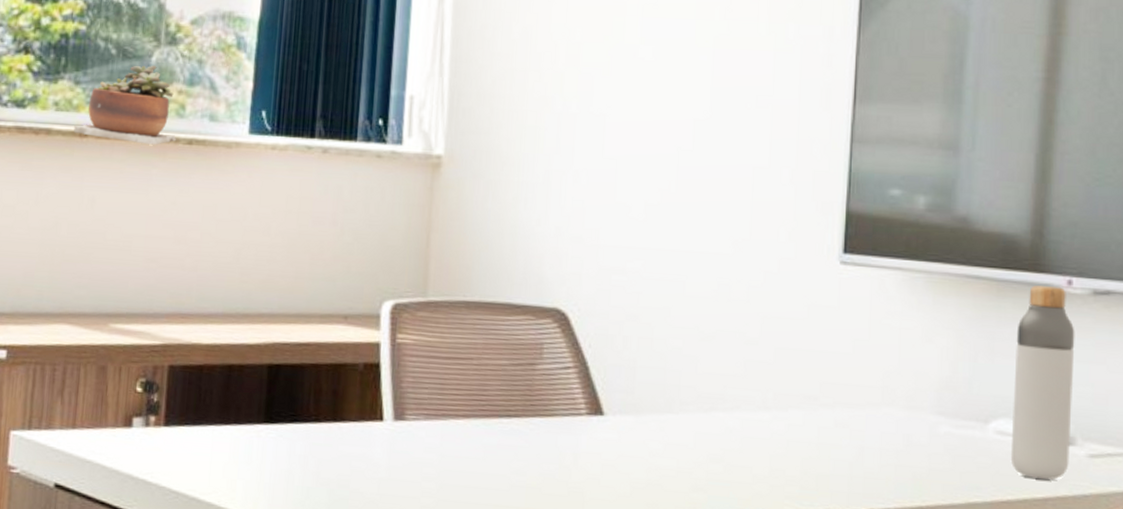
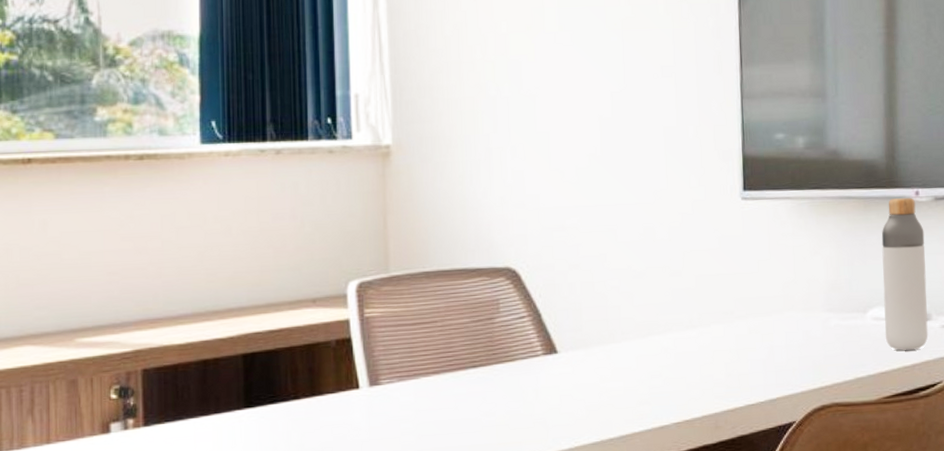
succulent plant: present [74,65,177,145] -> none [16,88,127,164]

